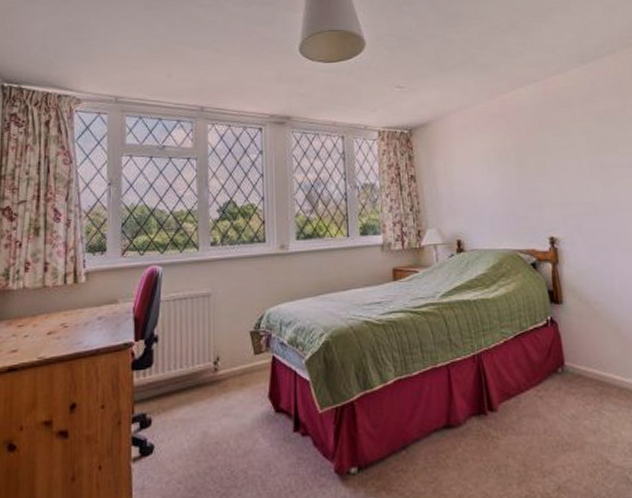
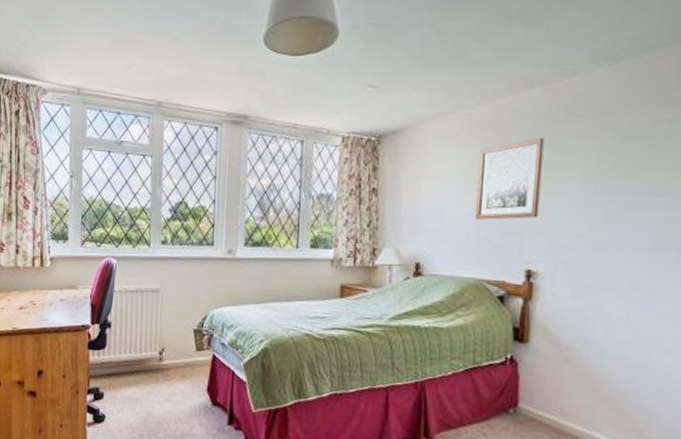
wall art: none [495,124,551,196] -> present [476,137,544,220]

